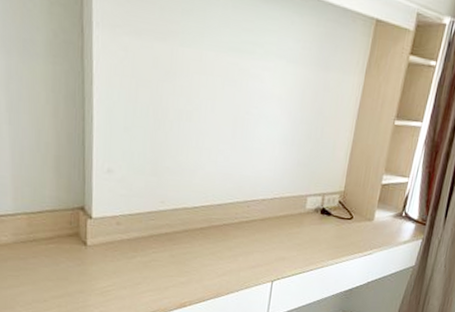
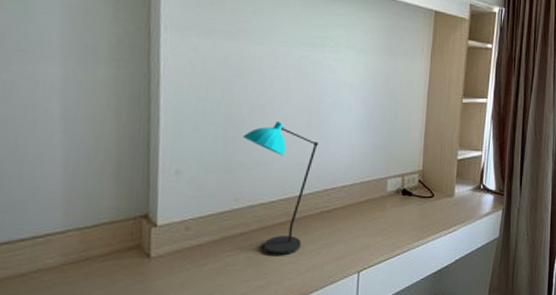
desk lamp: none [170,130,241,258] -> present [243,122,318,255]

